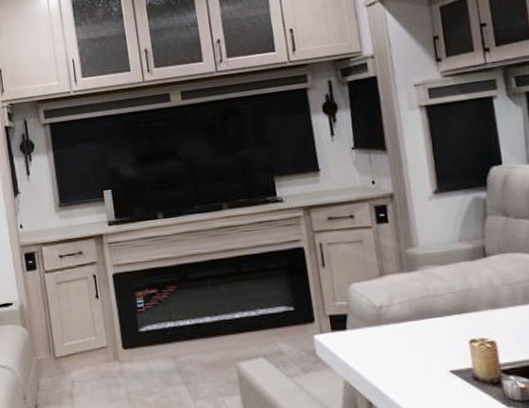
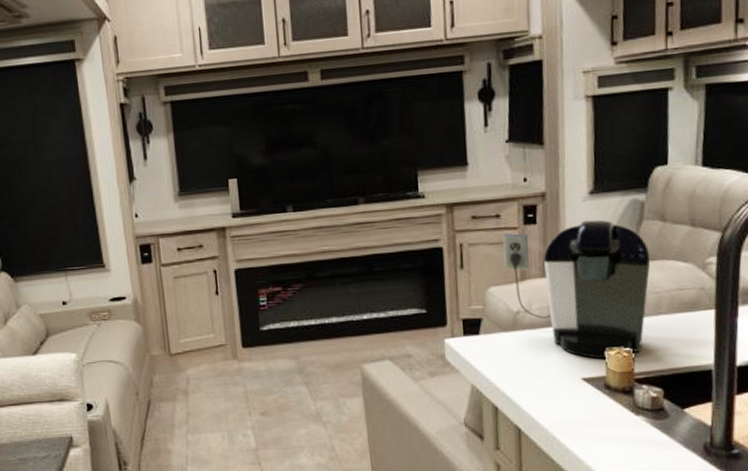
coffee maker: none [358,217,504,351] -> present [503,219,651,359]

